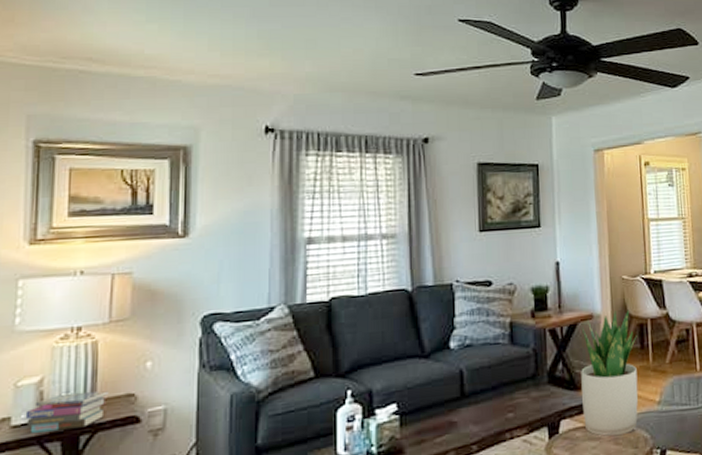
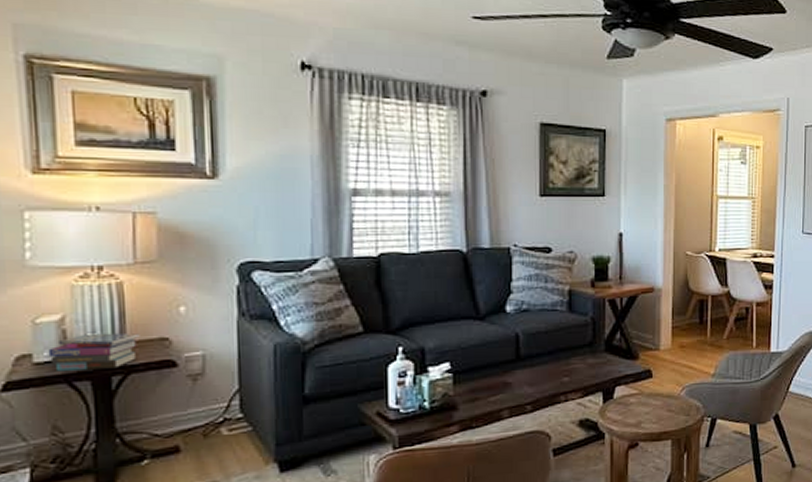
planter: present [581,309,639,437] -> none [638,285,697,404]

